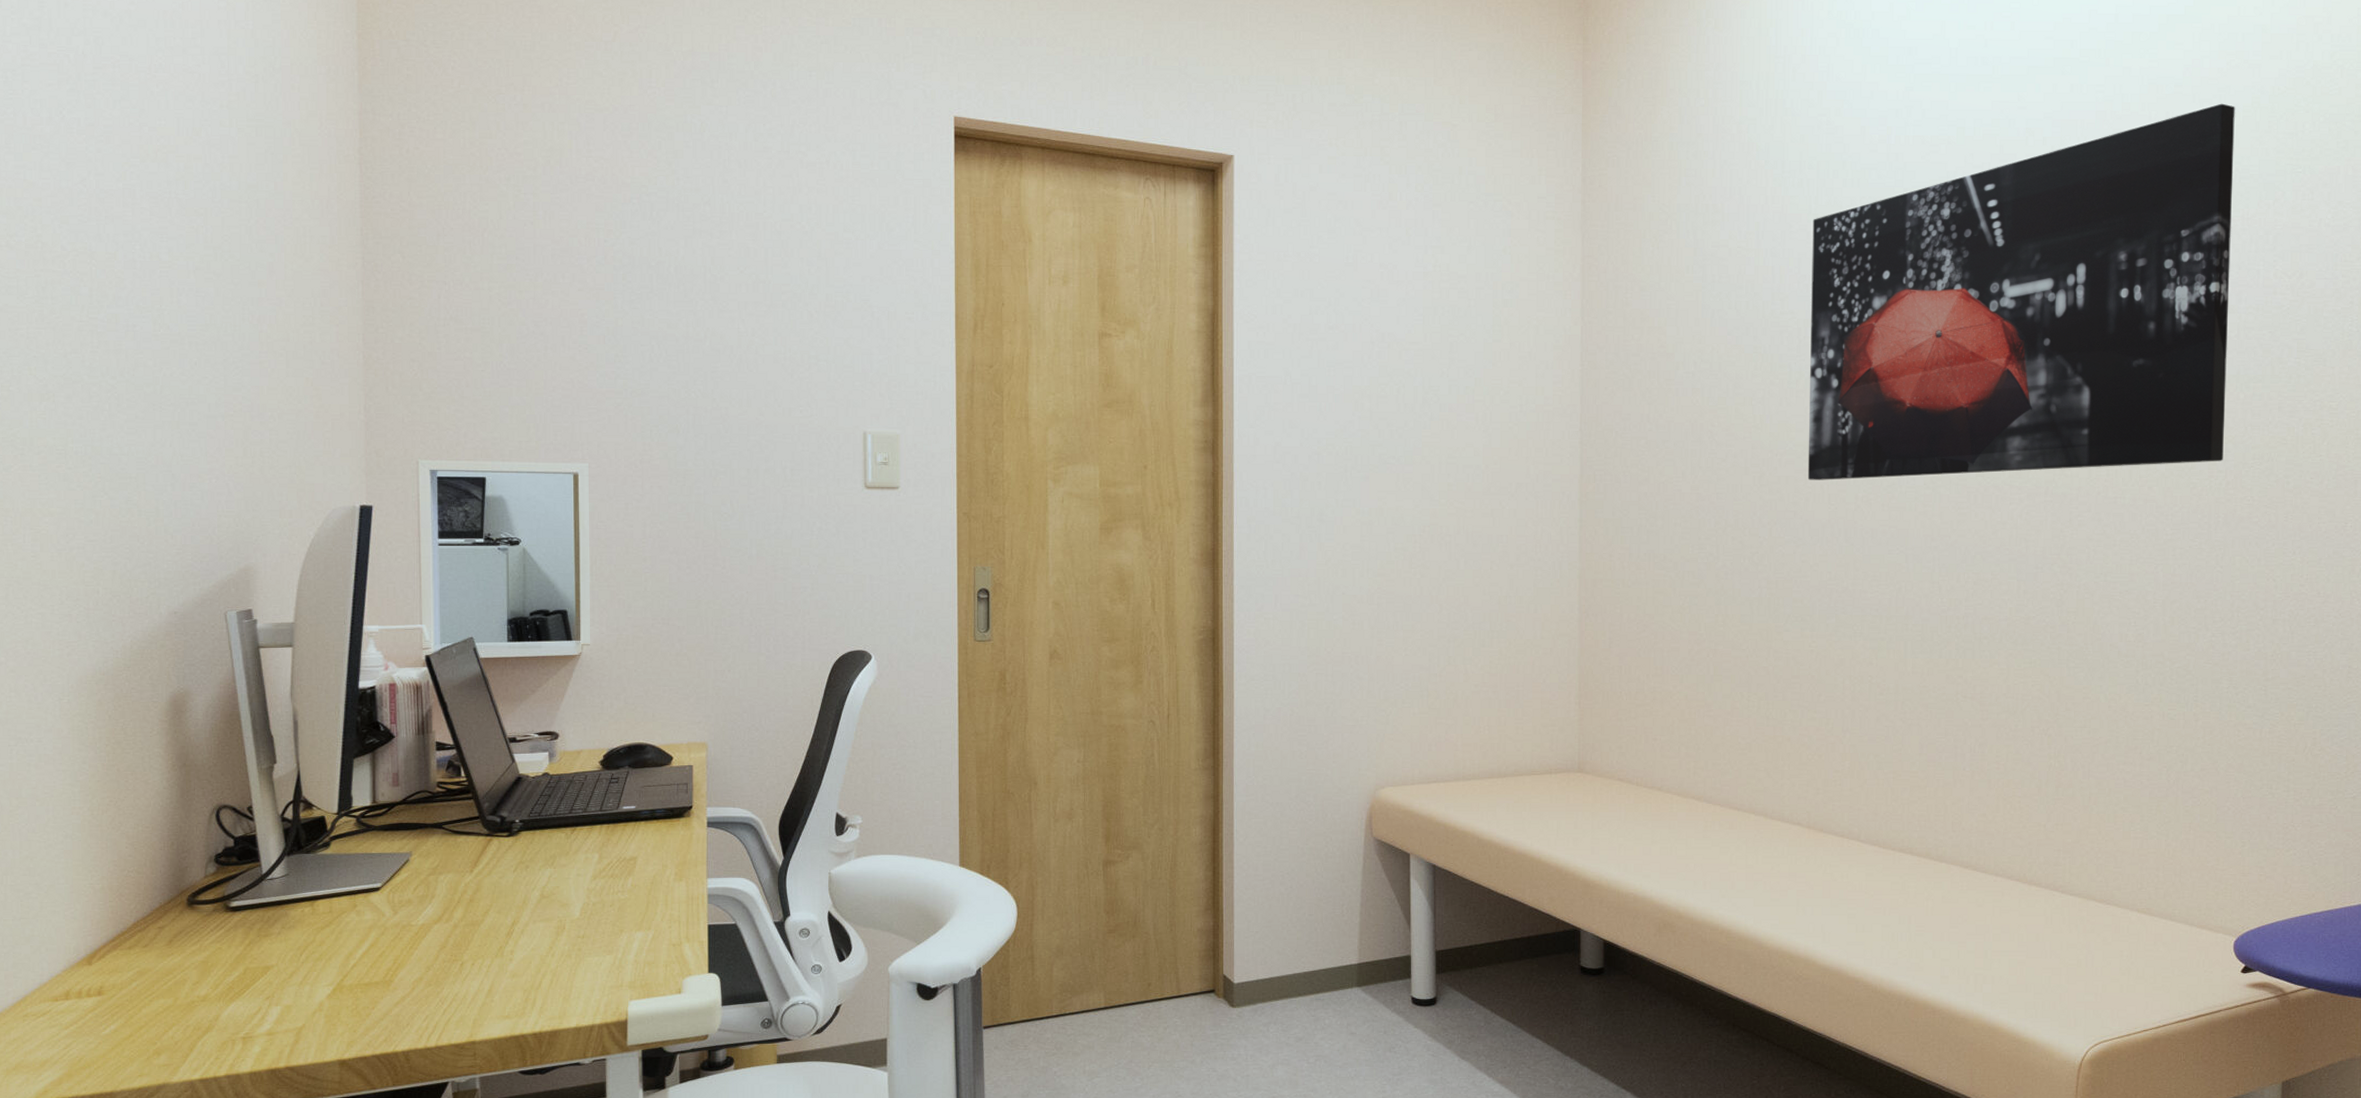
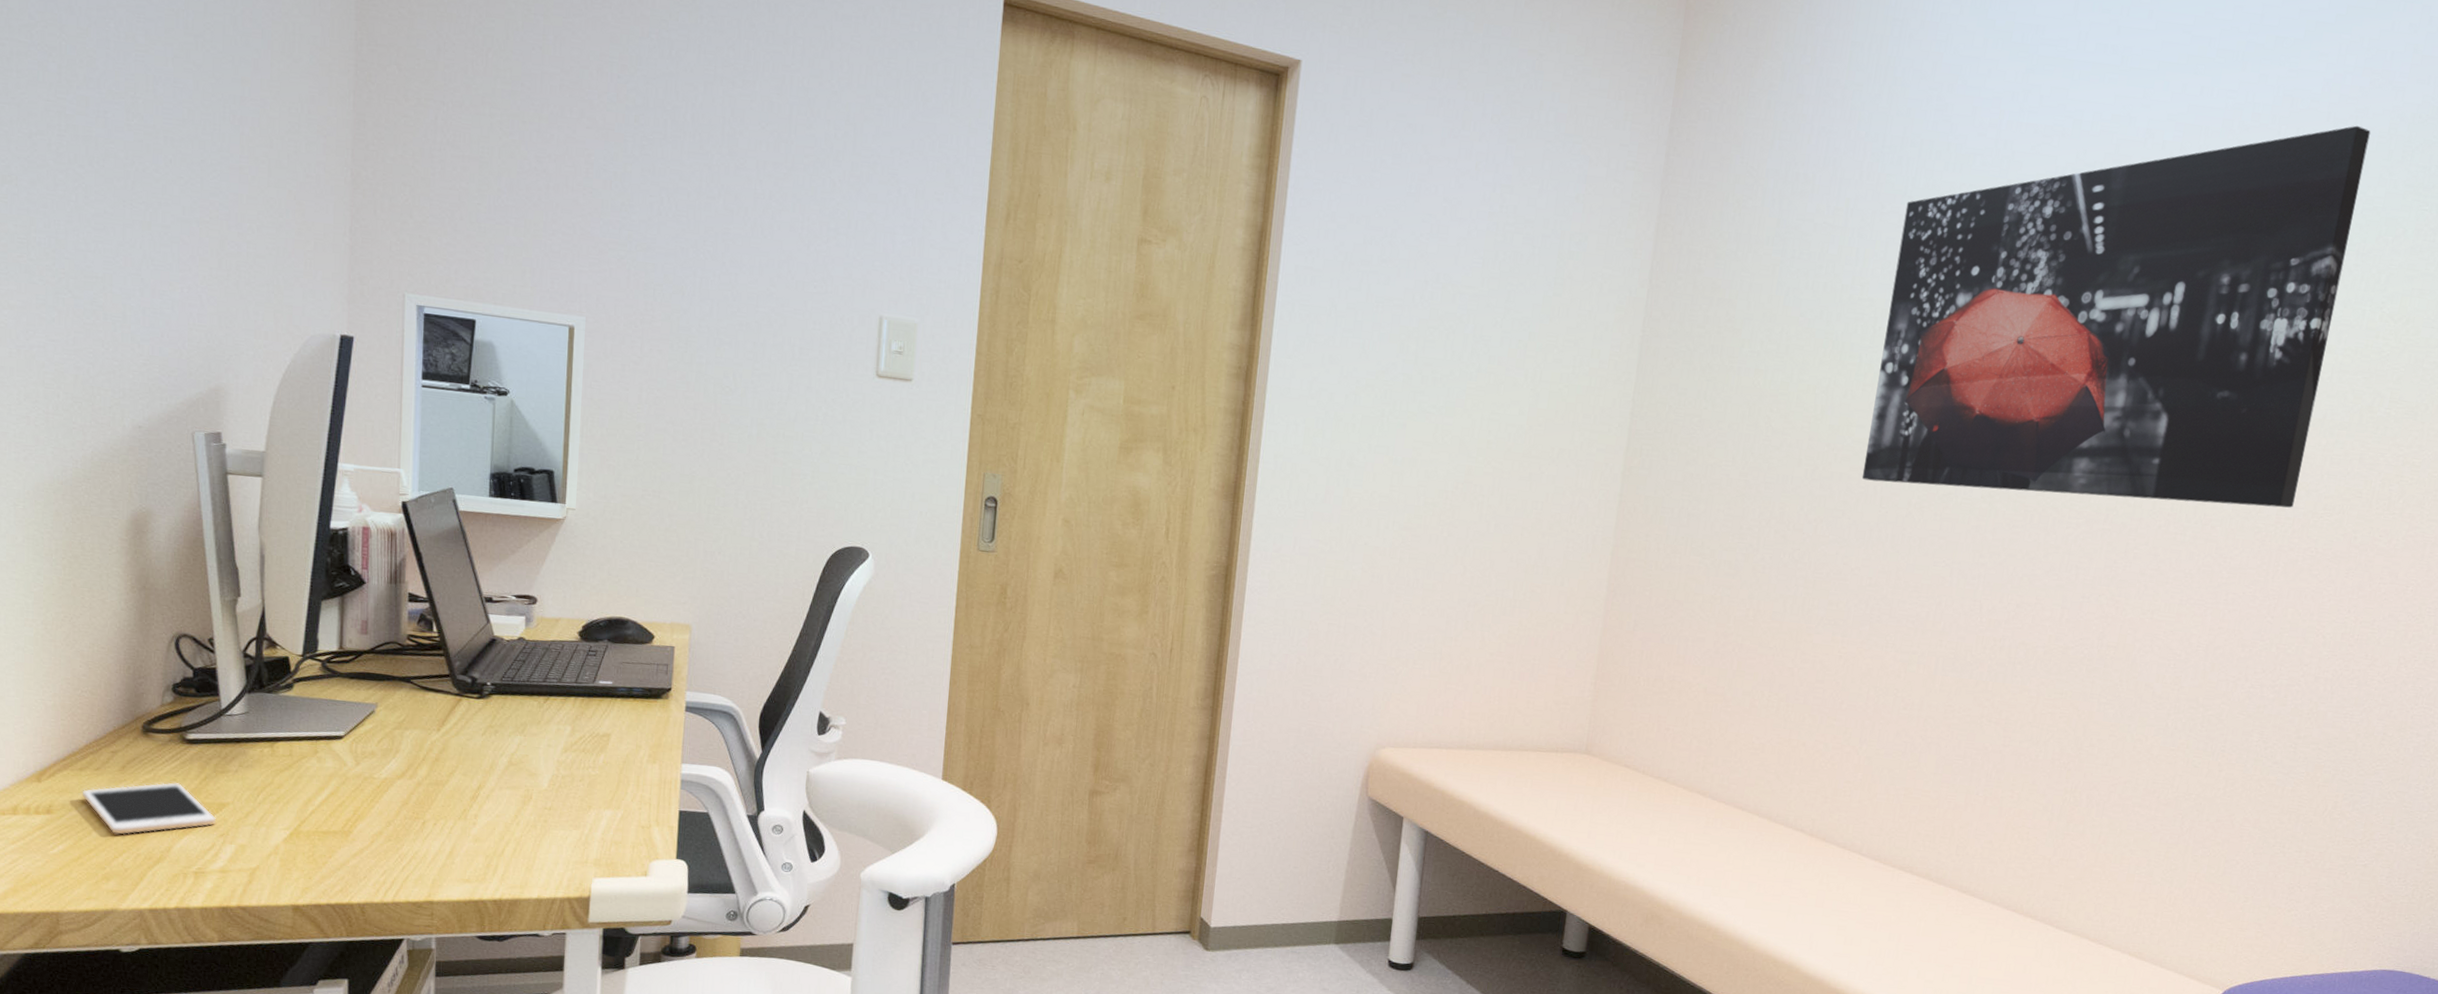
cell phone: none [131,951,262,1008] -> present [82,782,217,835]

